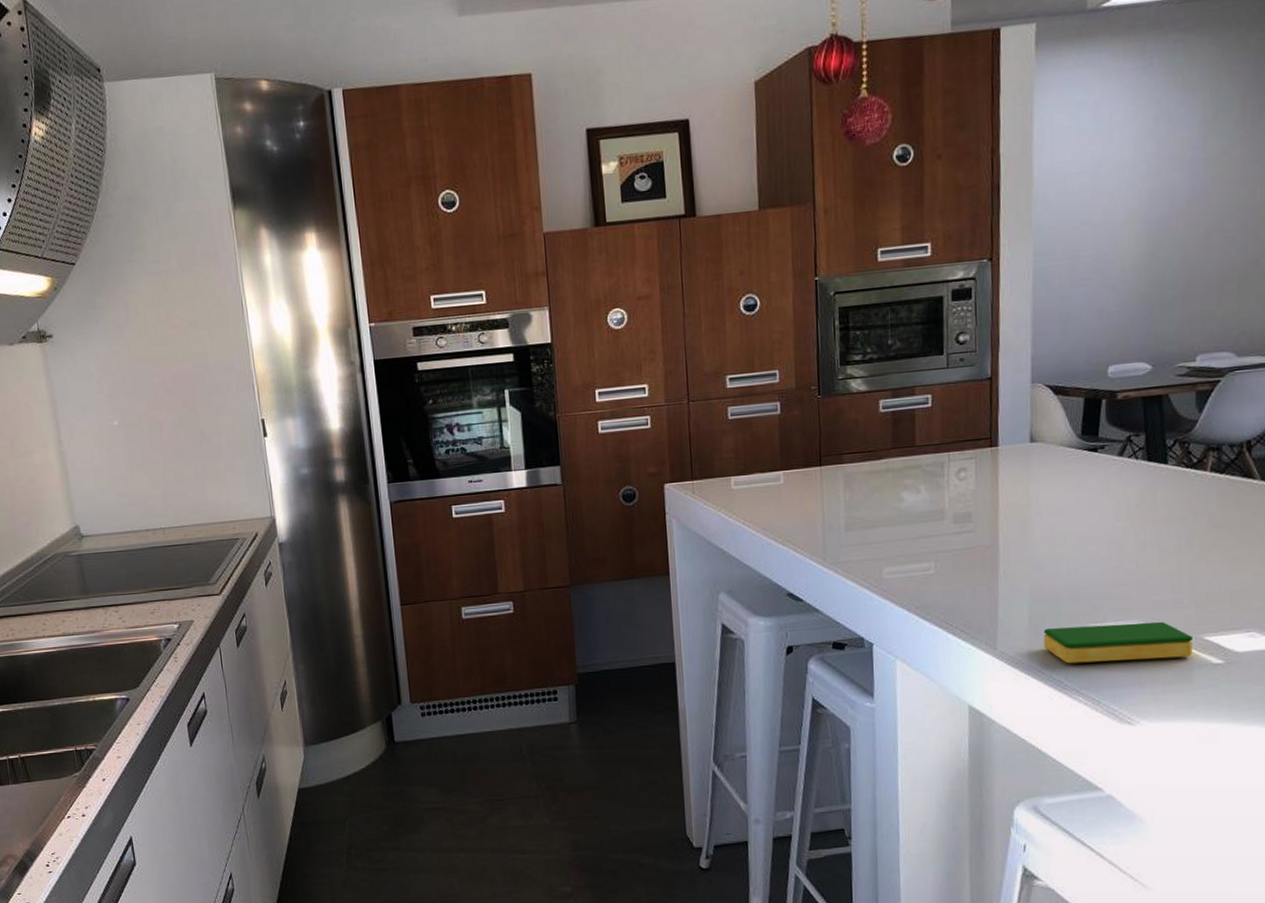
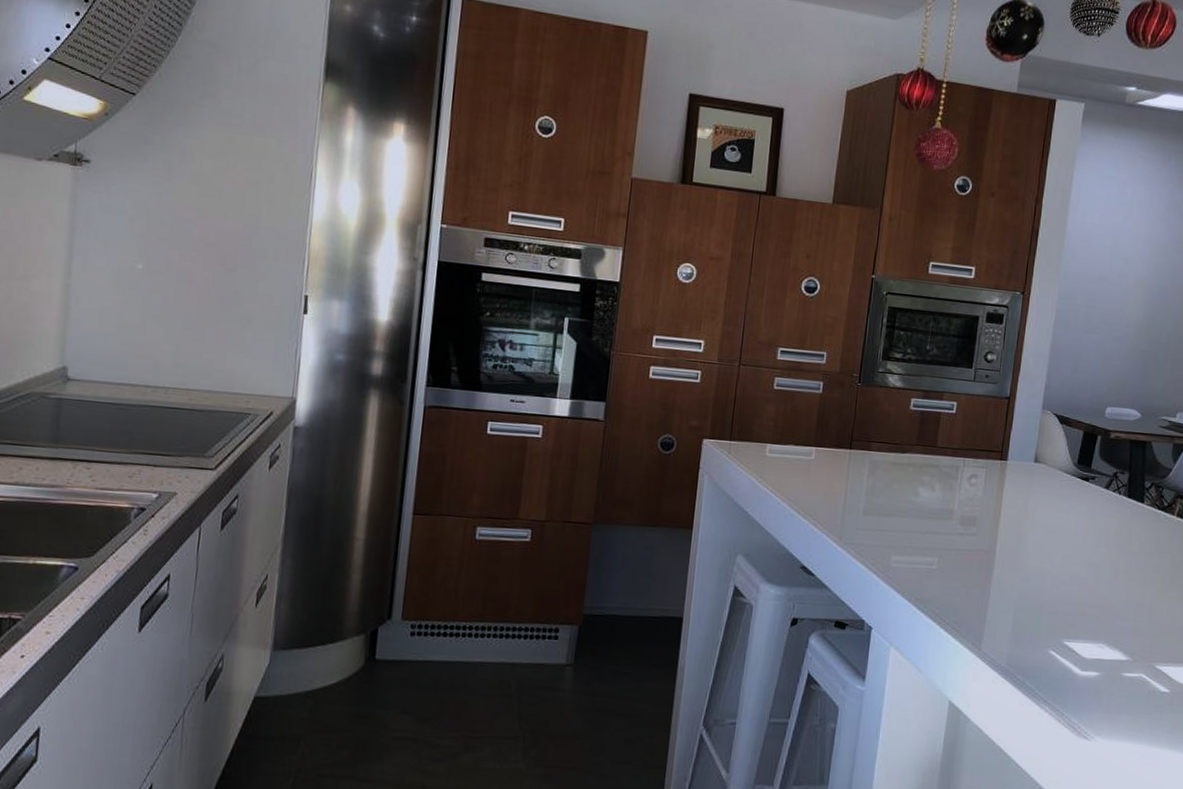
dish sponge: present [1043,621,1193,664] -> none [1021,636,1146,682]

